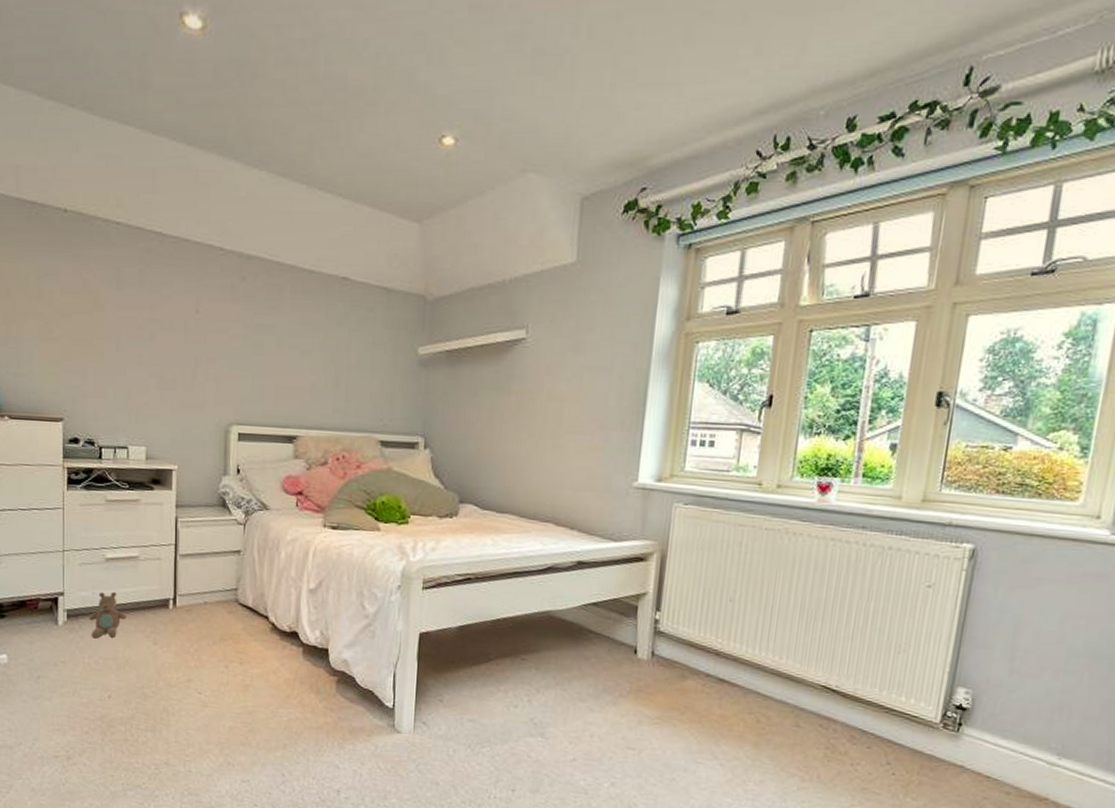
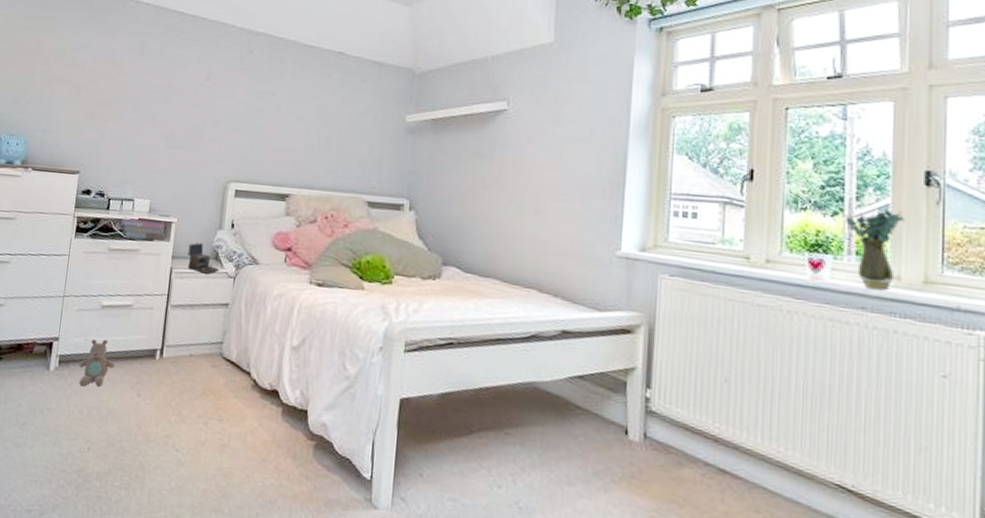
books: none [116,460,171,490] -> present [120,212,172,241]
jewelry box: none [193,489,227,522] -> present [187,241,219,274]
vase: none [855,429,912,510] -> present [844,207,904,291]

